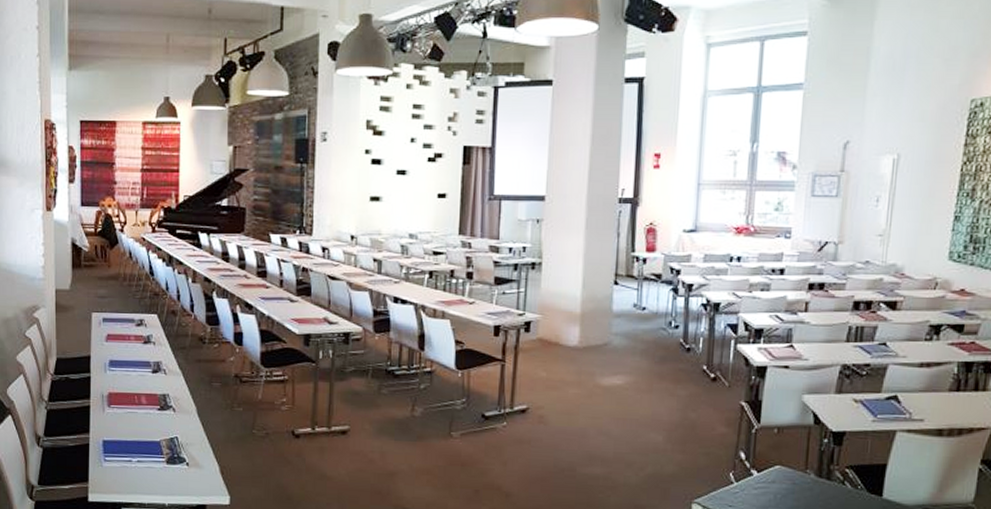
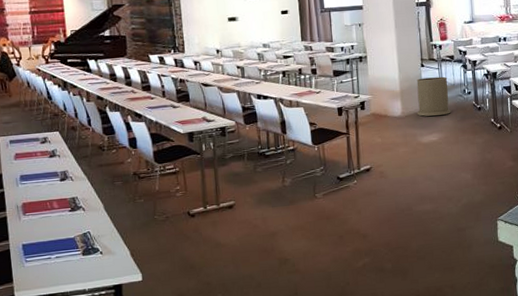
trash can: none [599,299,649,353] -> present [416,76,451,117]

